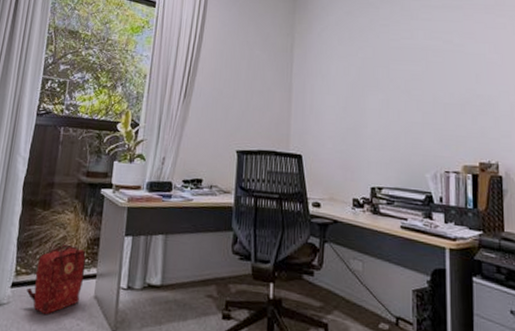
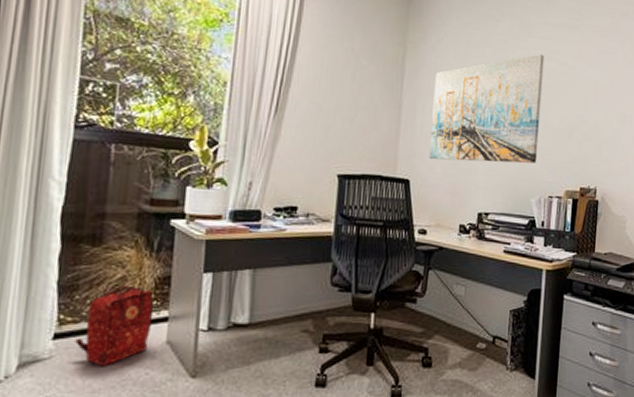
wall art: none [319,34,429,139] -> present [429,54,545,164]

